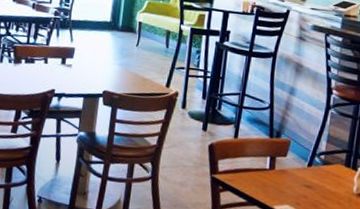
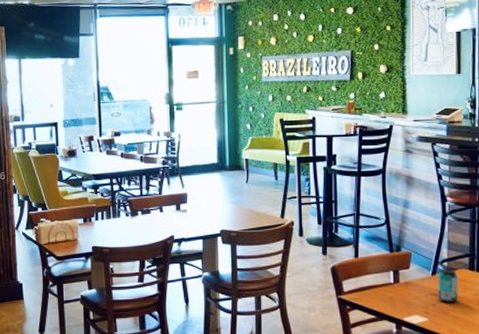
beverage can: none [311,161,333,197] -> present [438,269,458,303]

